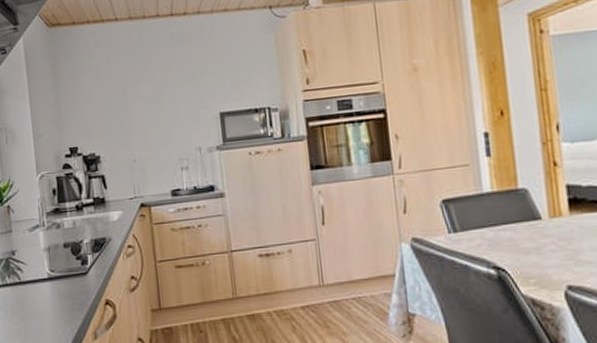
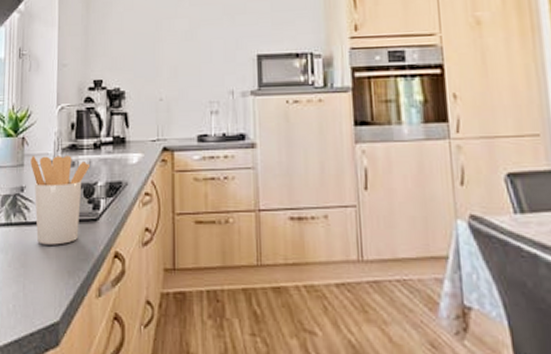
utensil holder: none [18,219,75,300] -> present [30,156,91,245]

